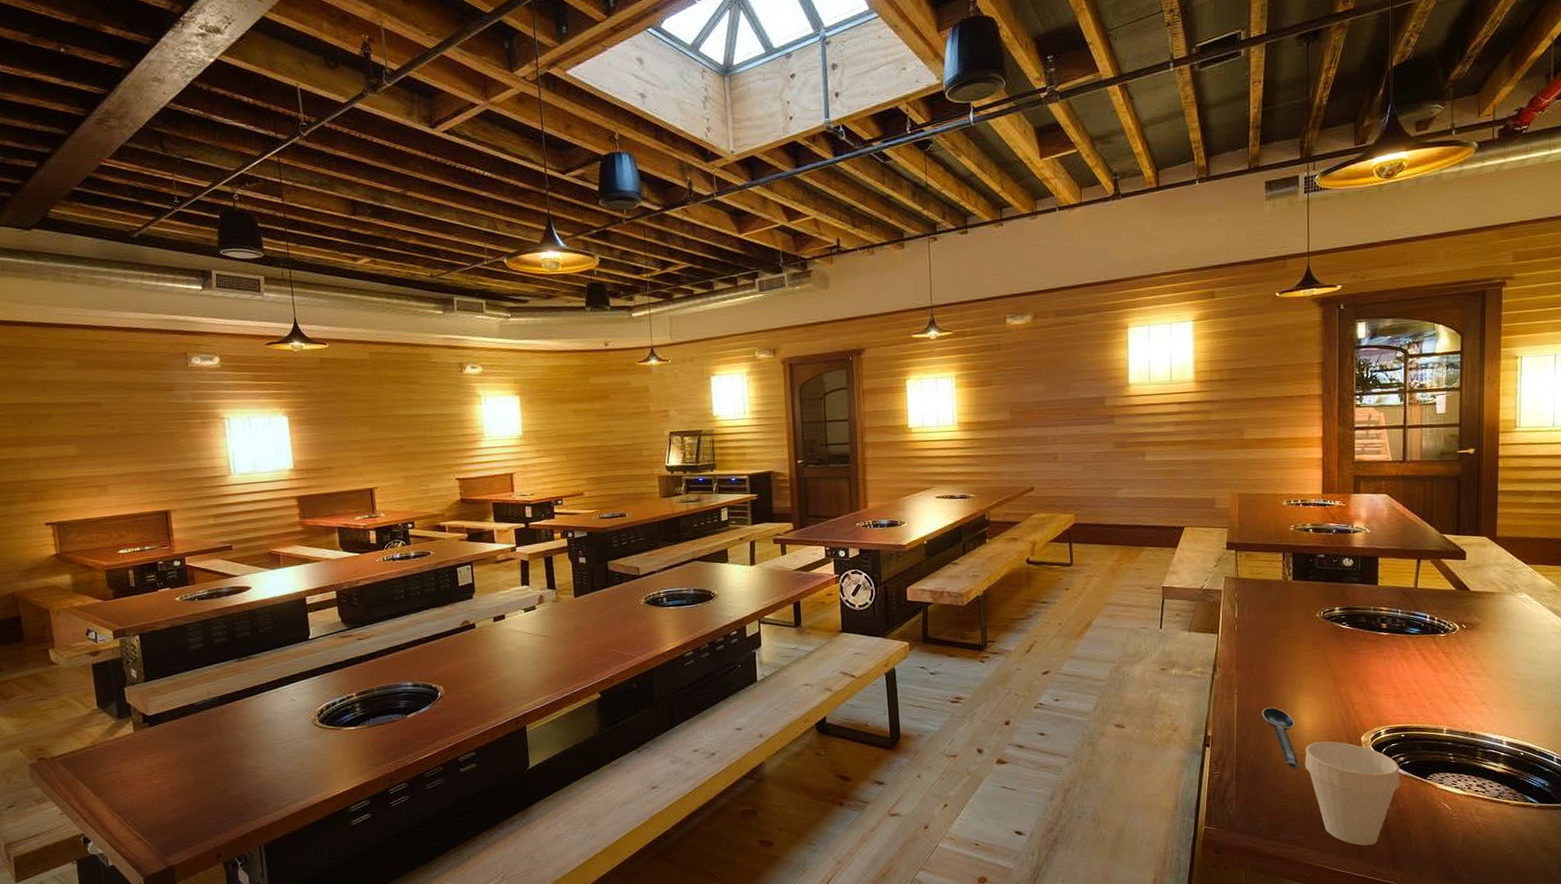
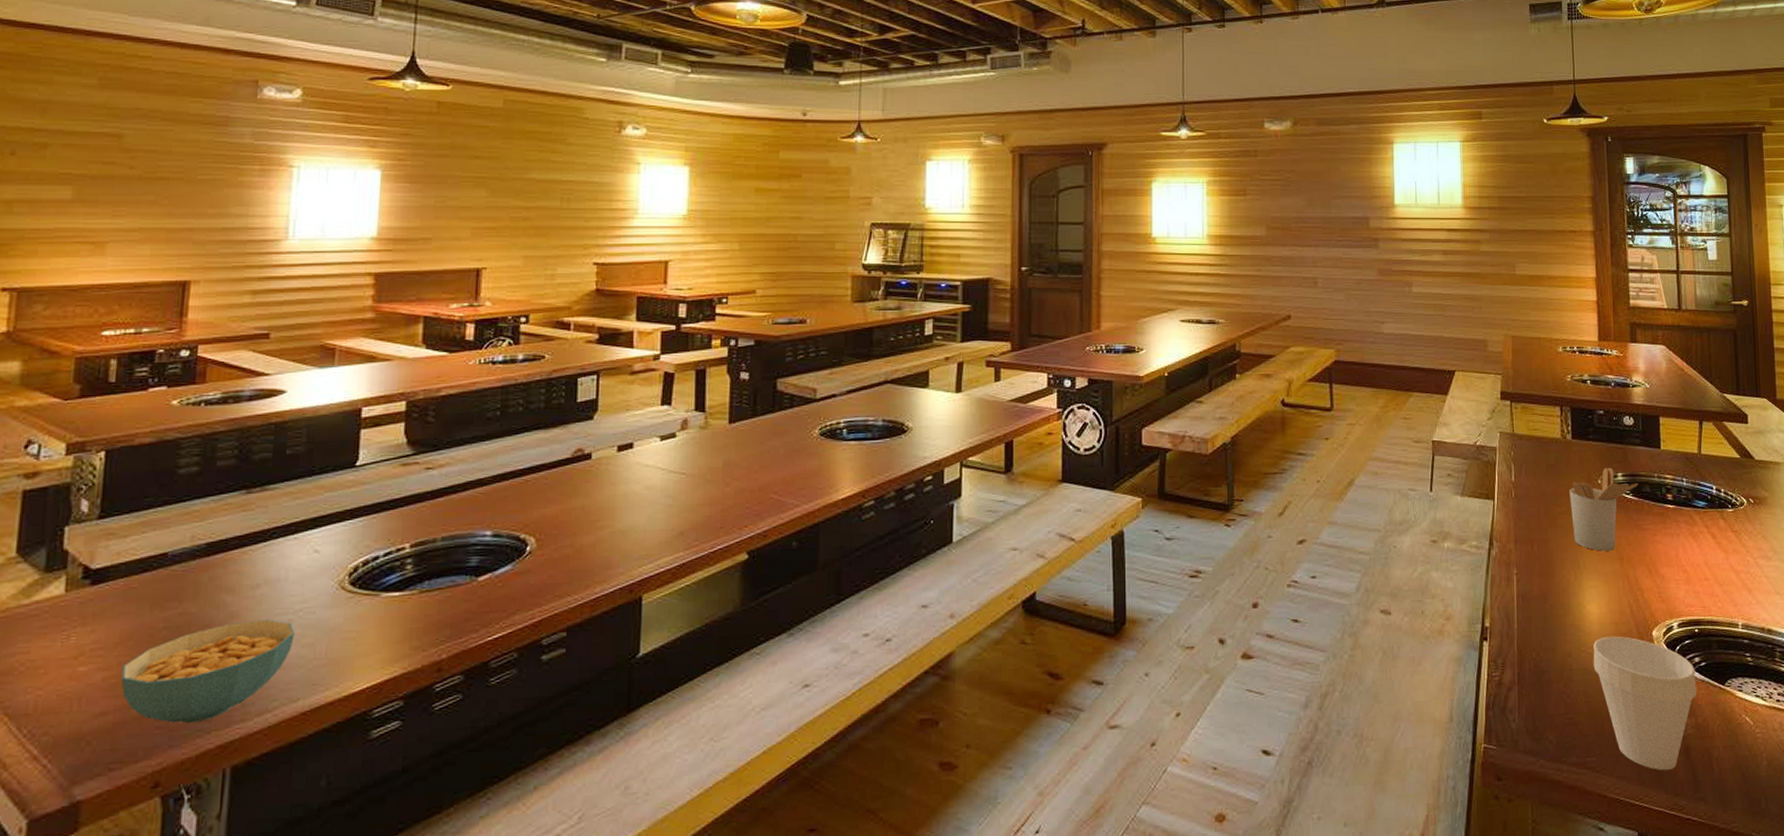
cereal bowl: none [181,747,289,817] -> present [121,619,295,724]
spoon: present [1262,707,1300,769] -> none [1544,591,1588,670]
utensil holder: none [1289,602,1354,673] -> present [1569,467,1638,551]

